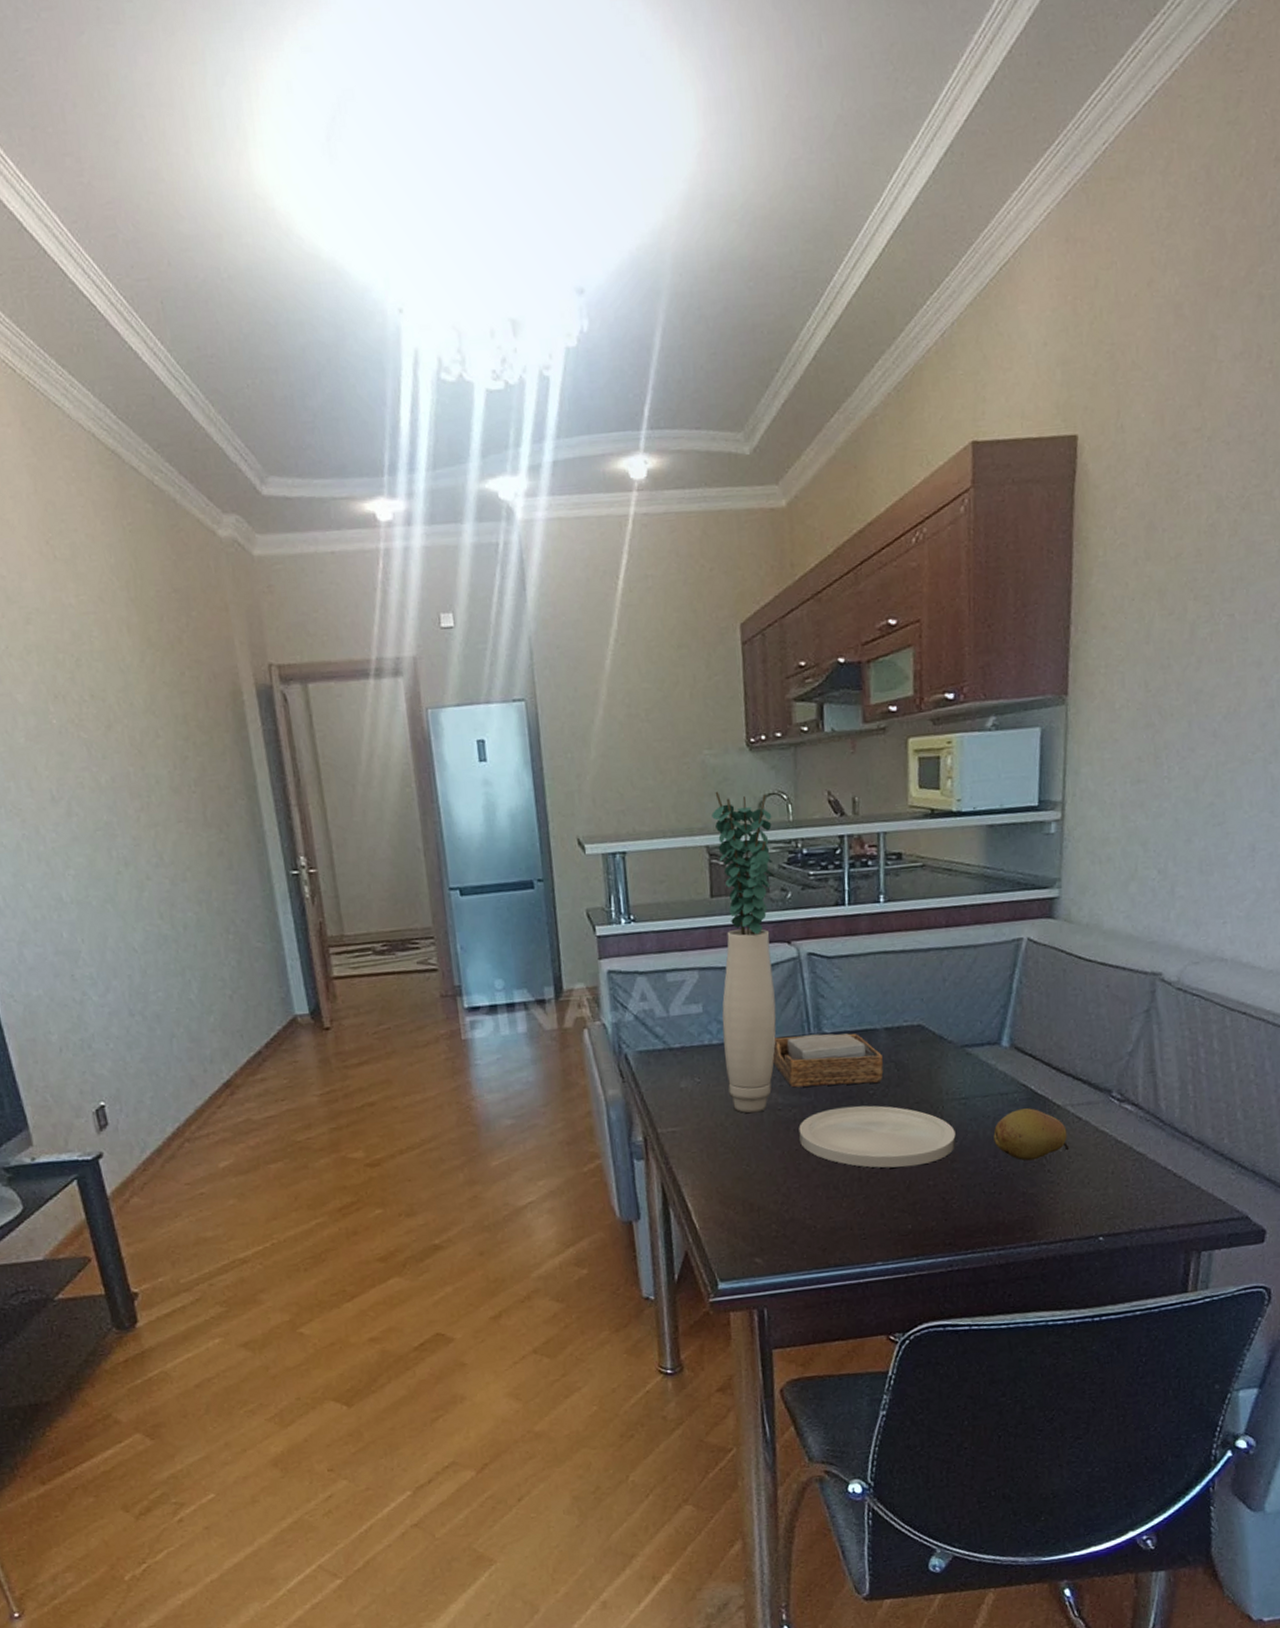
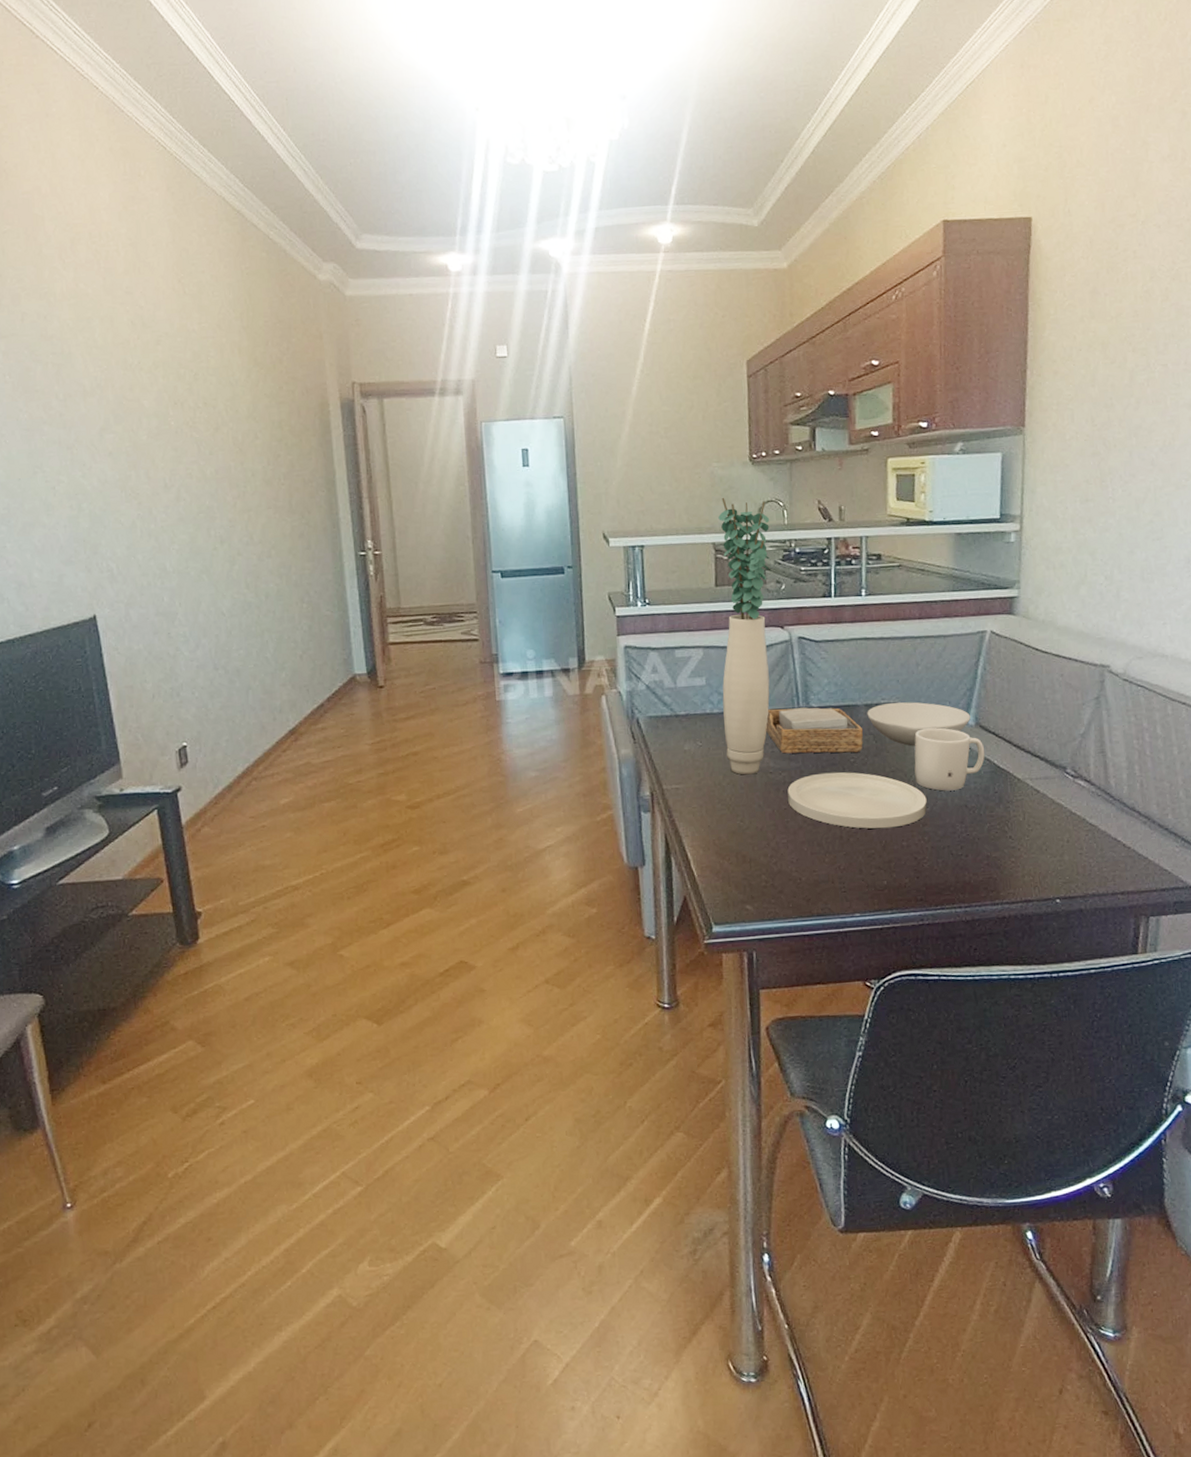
bowl: none [887,1023,1005,1074] -> present [867,702,971,747]
mug: none [941,1051,1021,1123] -> present [914,727,985,791]
fruit: present [993,1108,1070,1161] -> none [960,780,1029,828]

